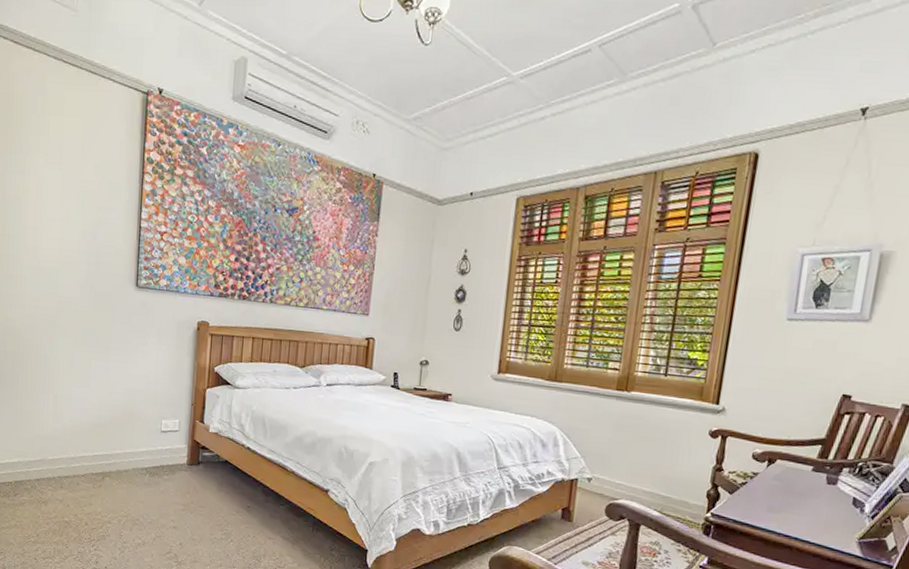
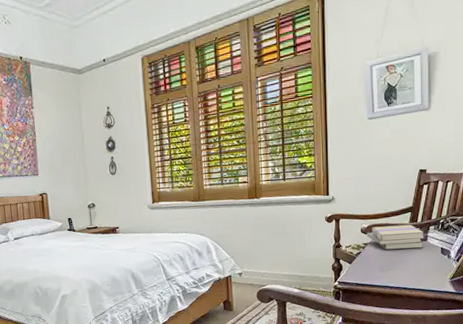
books: none [758,454,835,493] -> present [366,224,424,250]

